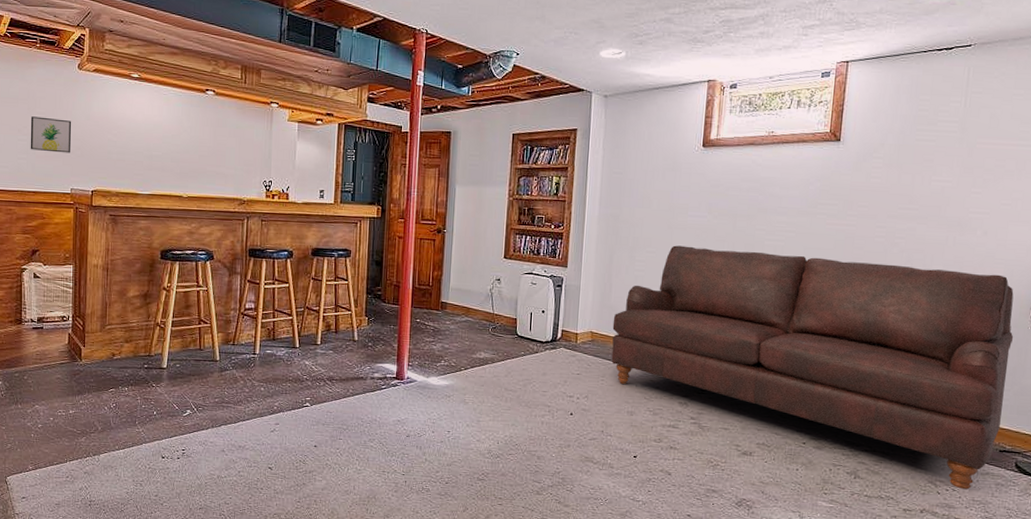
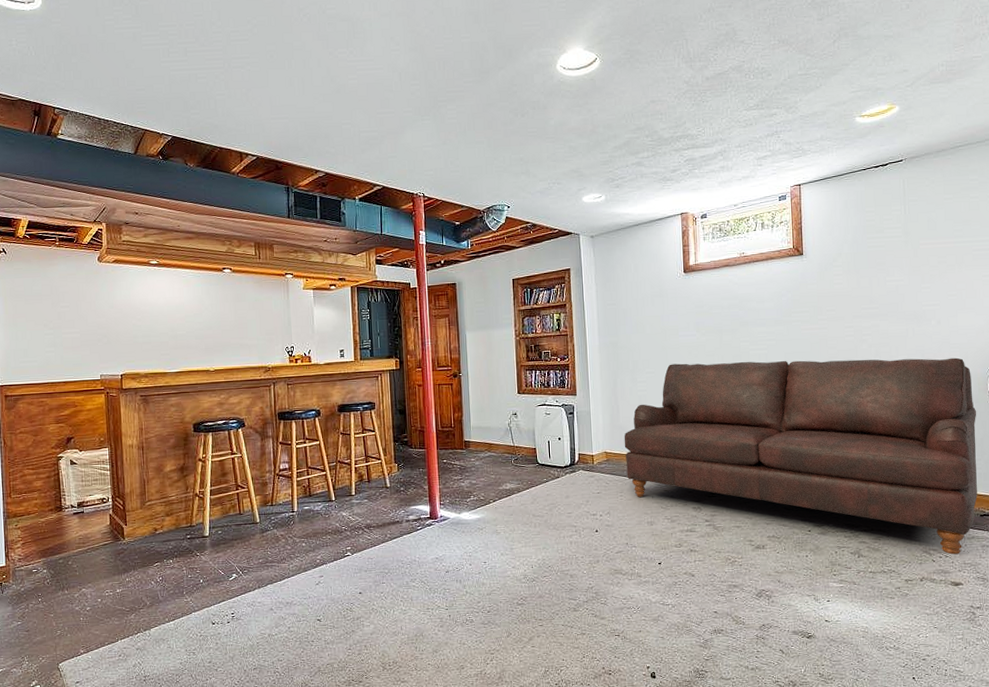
wall art: present [30,116,72,153] -> none [55,310,97,343]

